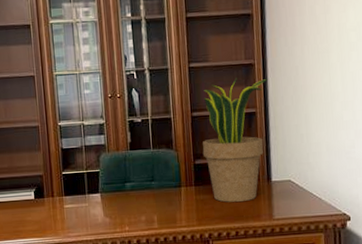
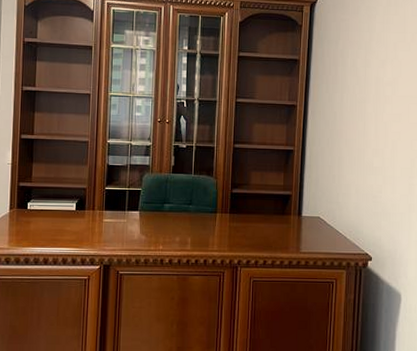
potted plant: present [202,78,267,203] -> none [240,116,307,233]

